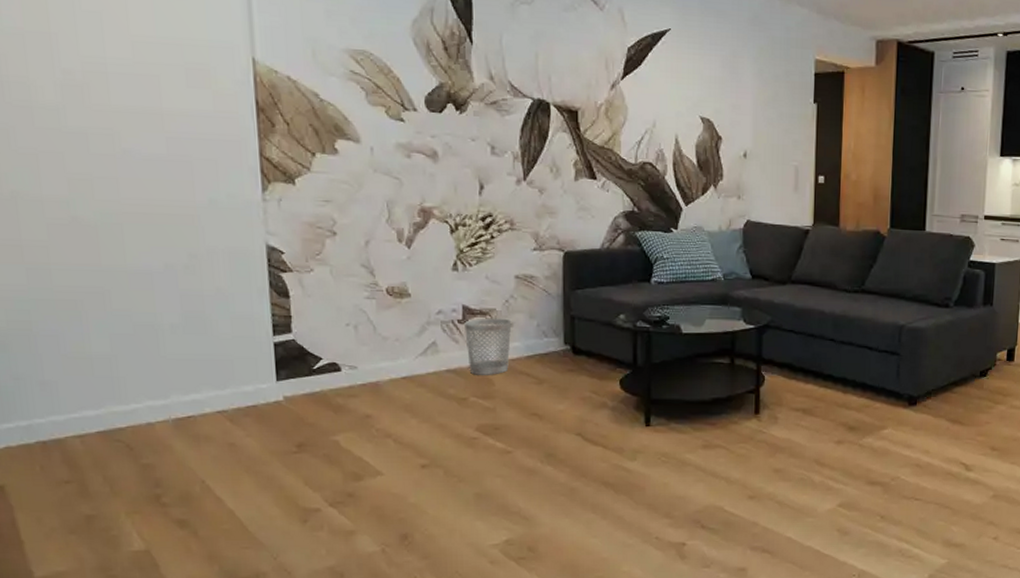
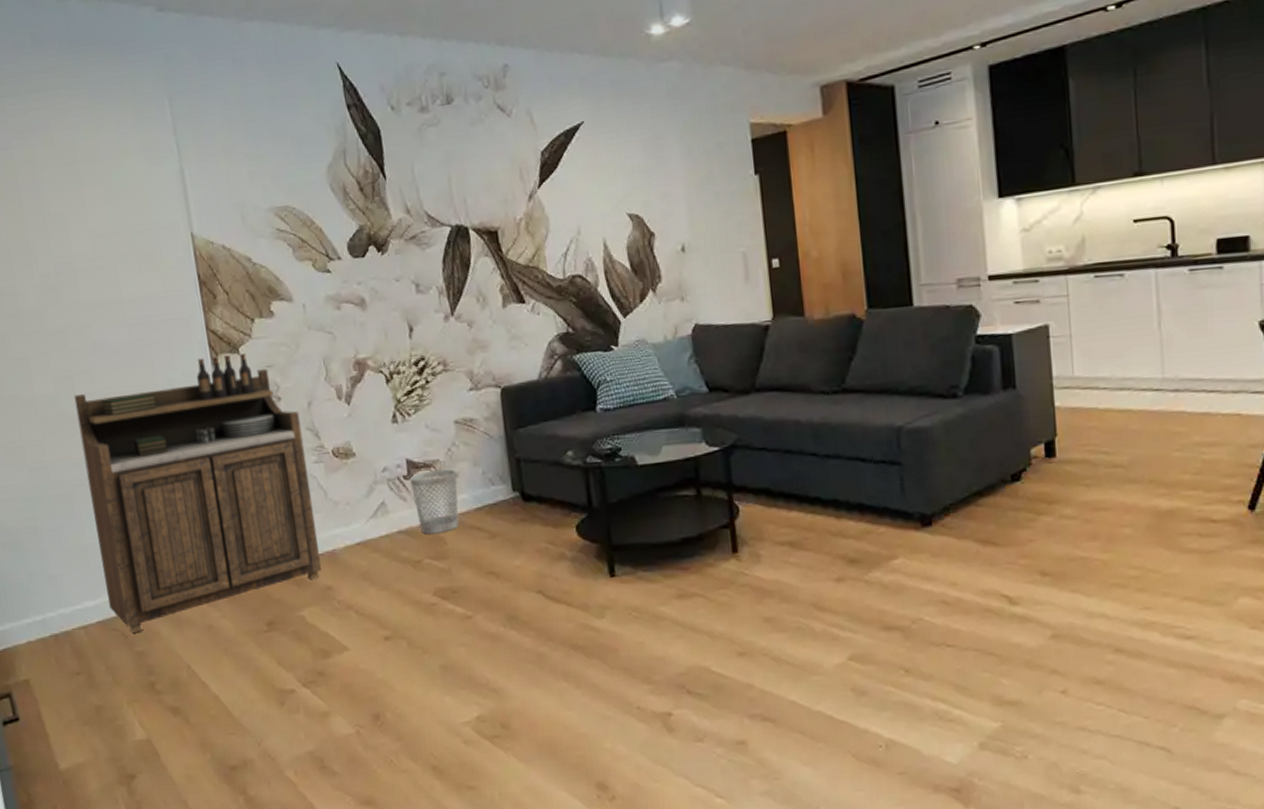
sideboard: none [92,183,363,446] -> present [73,354,322,634]

